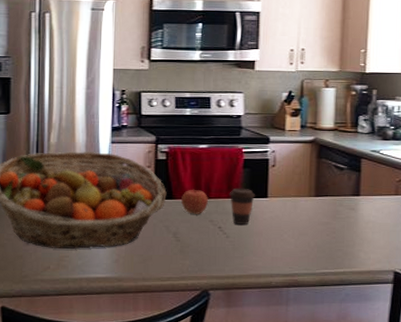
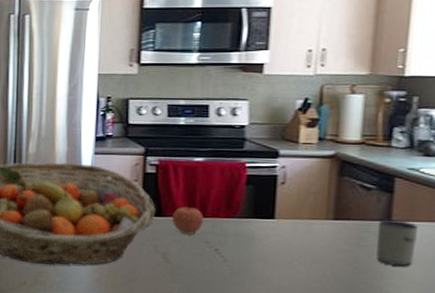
coffee cup: present [229,188,256,224] -> none [228,206,261,248]
mug: none [349,195,380,234] -> present [376,219,418,266]

